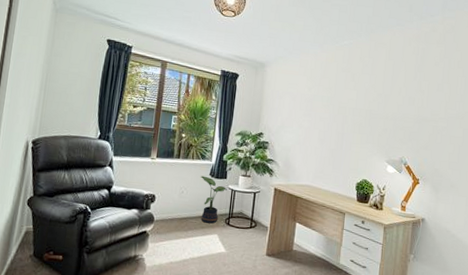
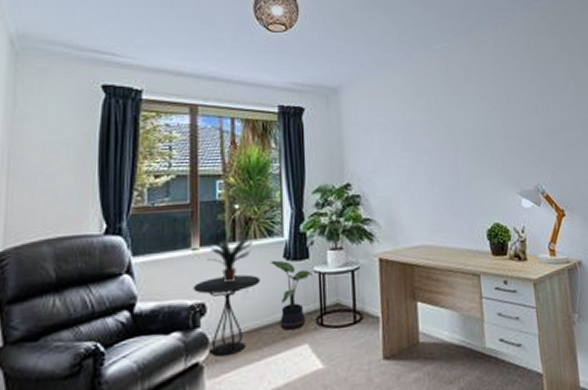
side table: none [149,179,192,232] -> present [193,274,260,358]
potted plant: none [160,154,191,185] -> present [207,238,252,283]

